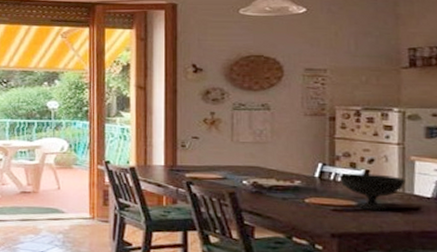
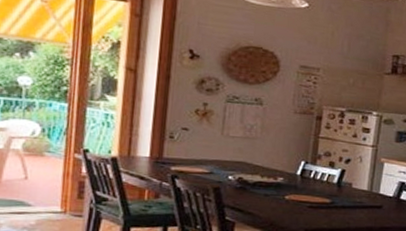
bowl: present [339,173,406,210] -> none [318,171,374,208]

